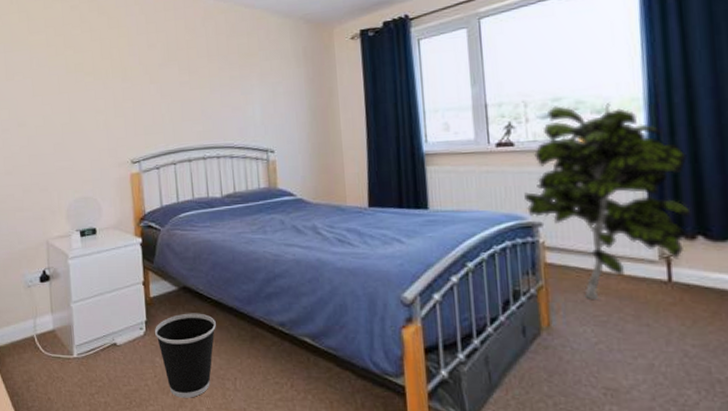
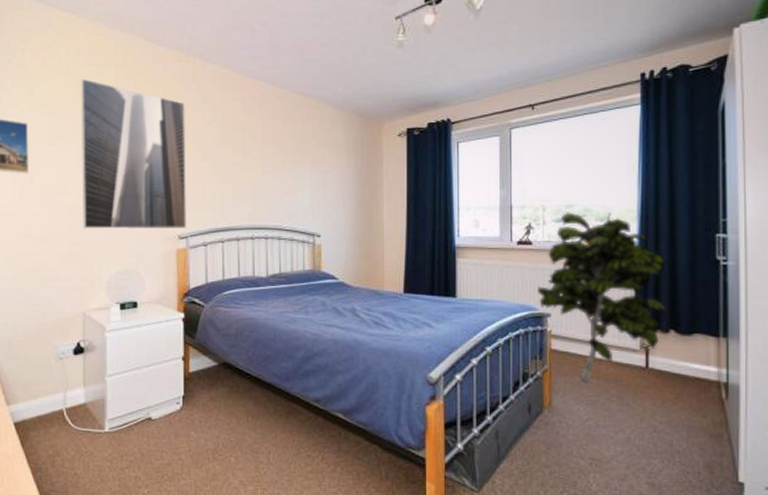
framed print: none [30,13,138,160] -> present [80,78,187,230]
wastebasket: present [154,313,216,398] -> none [191,388,253,471]

